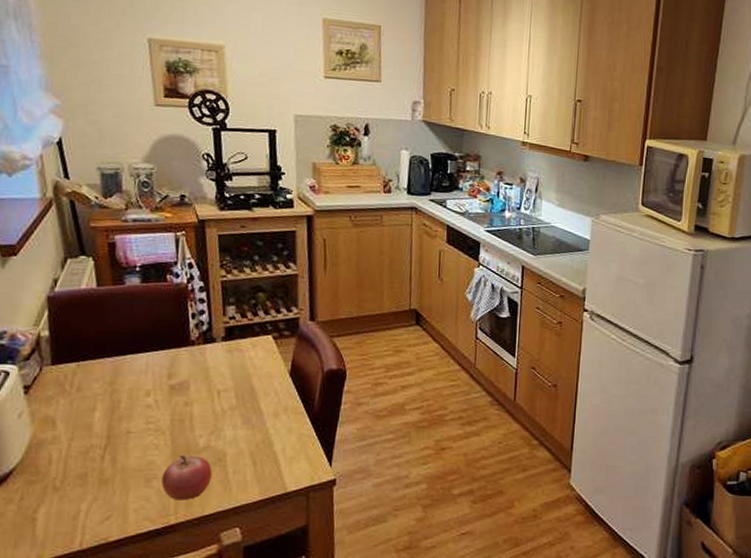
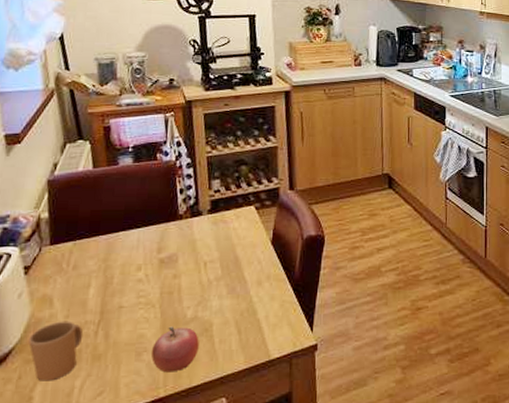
mug: none [30,443,89,503] -> present [28,321,84,381]

